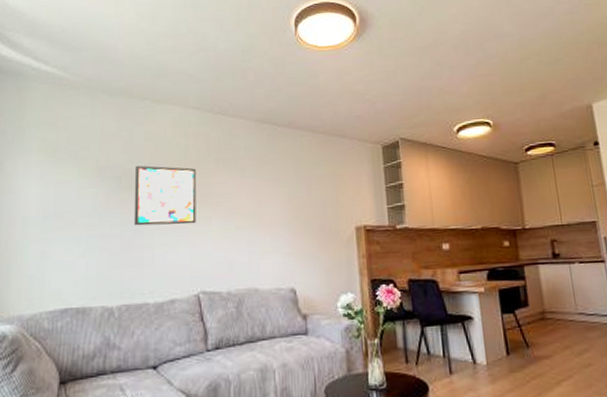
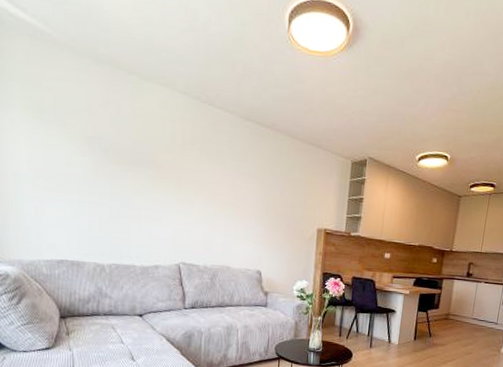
wall art: present [134,165,196,226] -> none [122,140,181,205]

